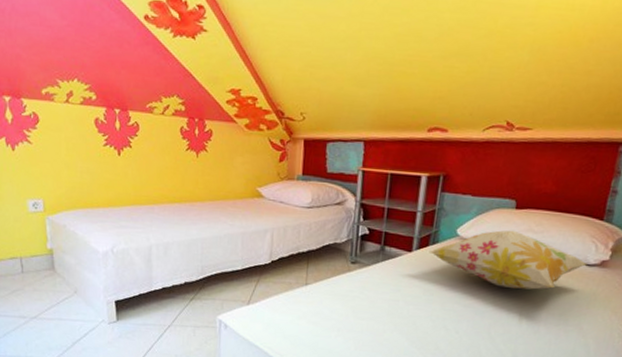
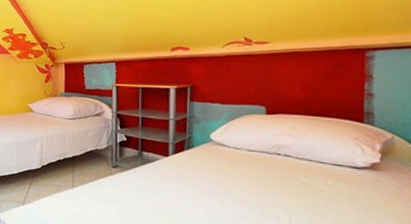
decorative pillow: present [428,230,588,290] -> none [185,134,356,193]

